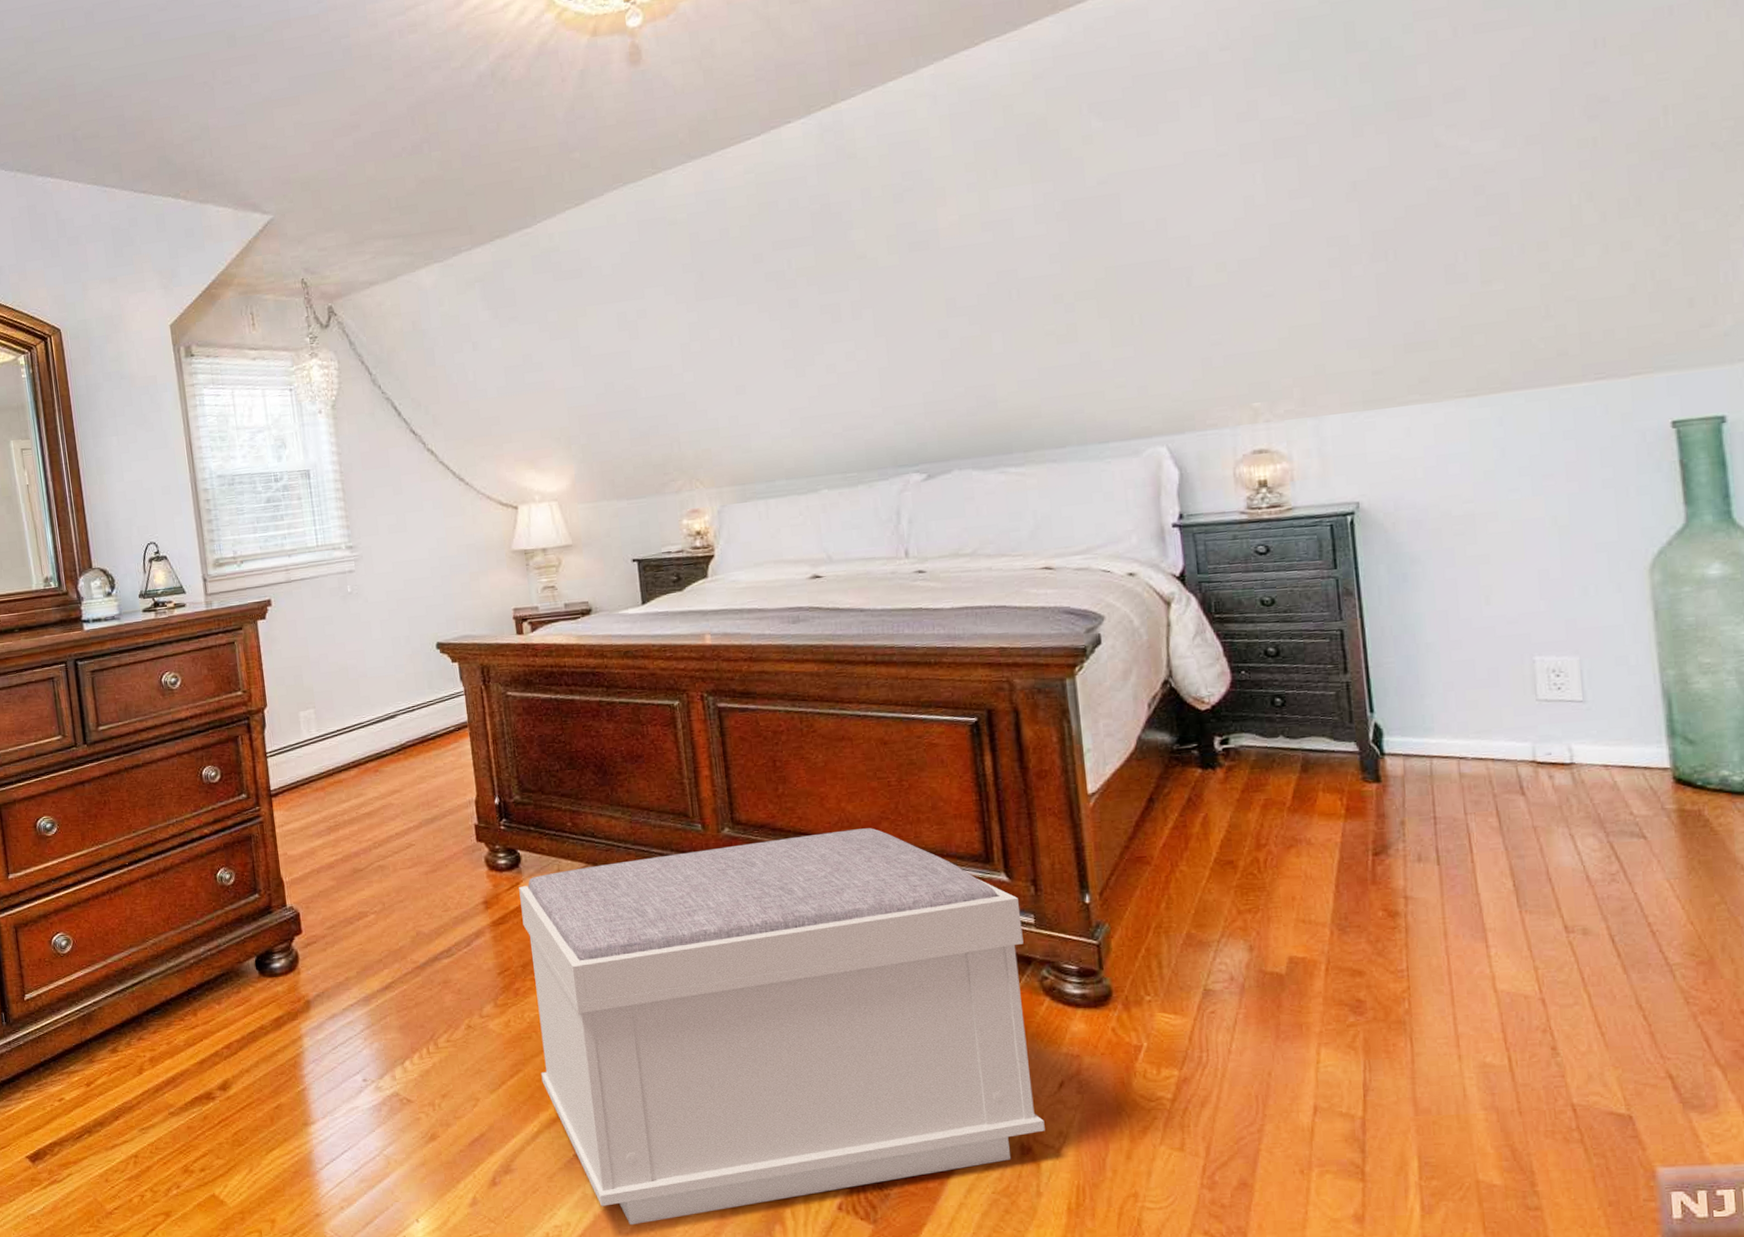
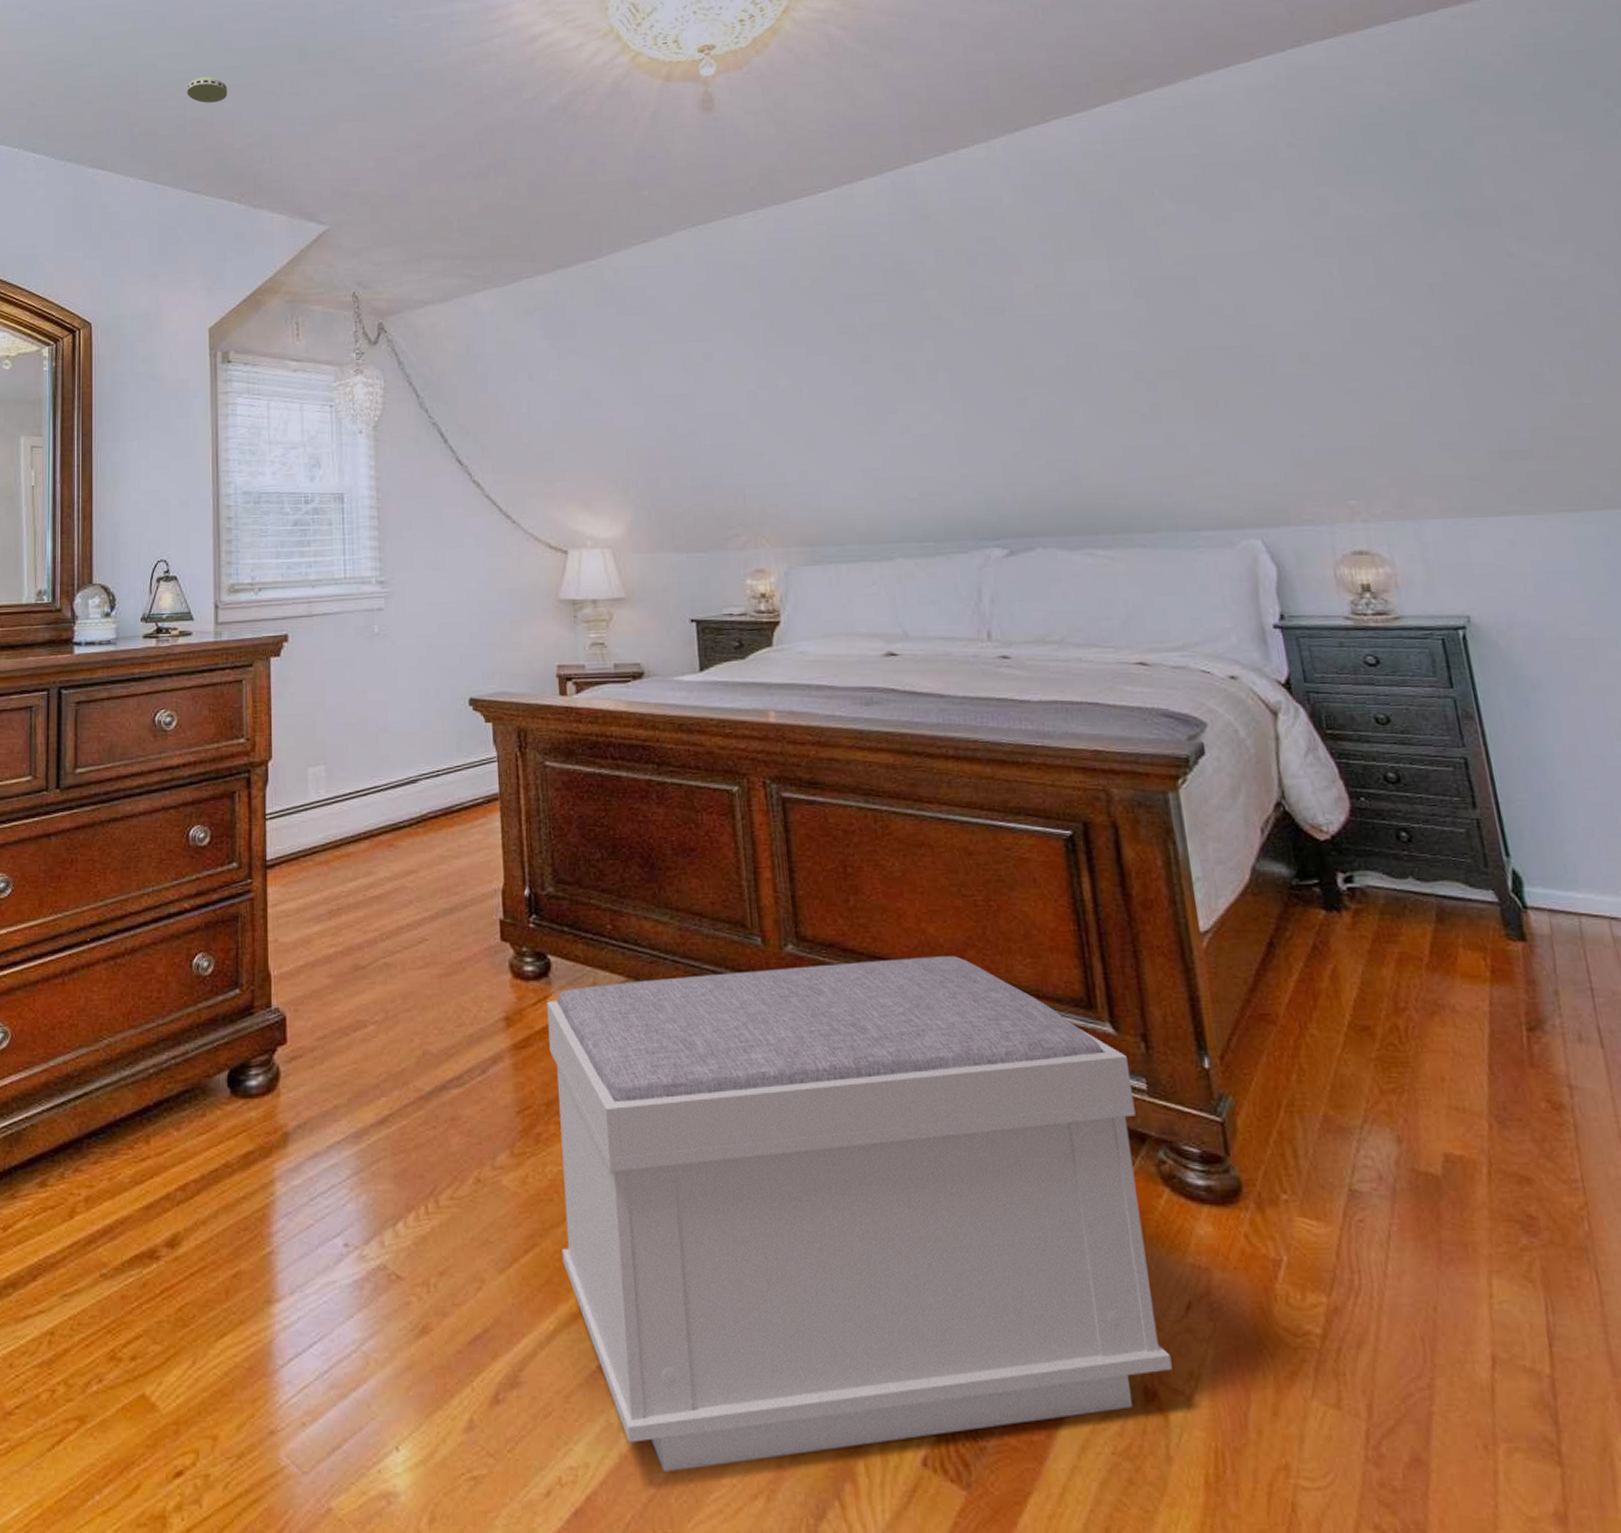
smoke detector: none [121,72,163,101] -> present [187,77,228,103]

